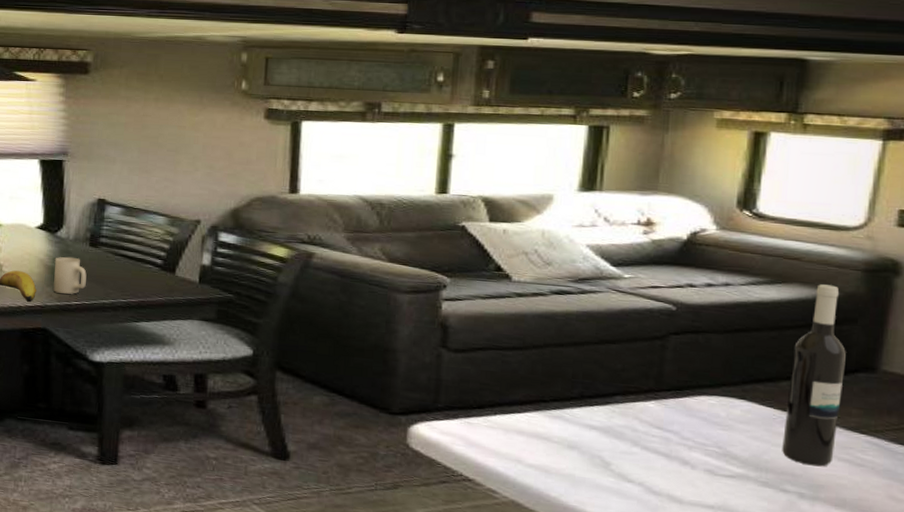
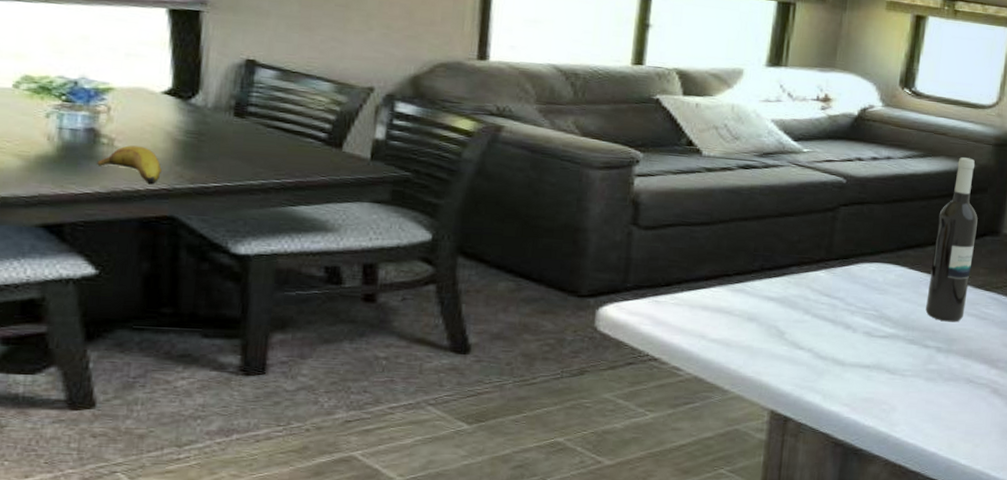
mug: present [53,256,87,295] -> none [184,128,230,175]

